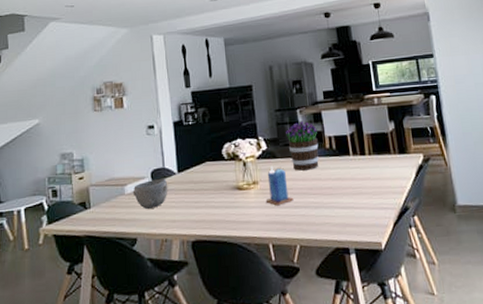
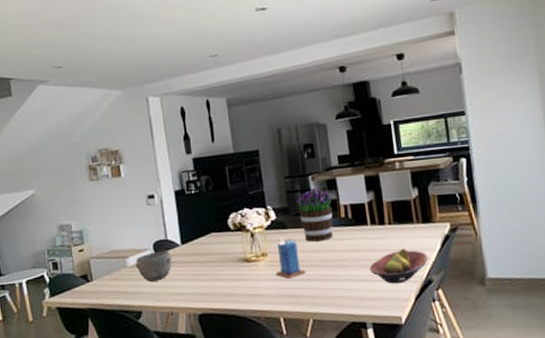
fruit bowl: none [352,177,405,211] -> present [369,248,429,284]

